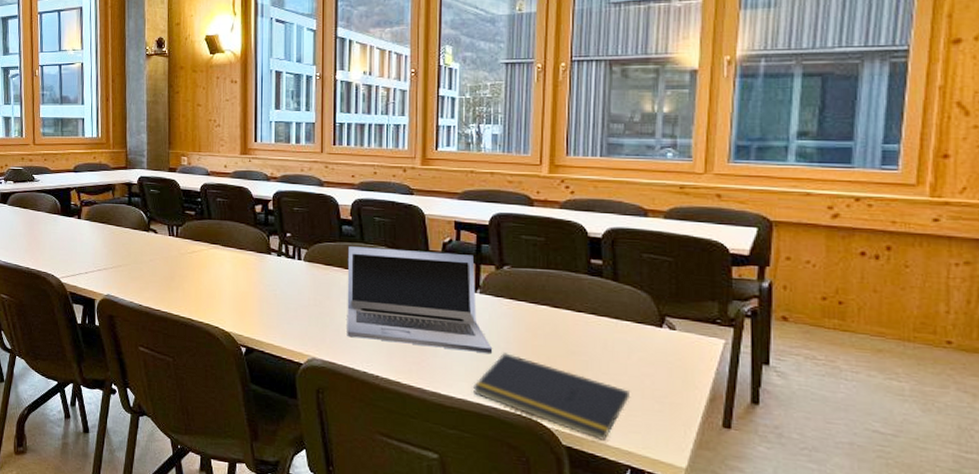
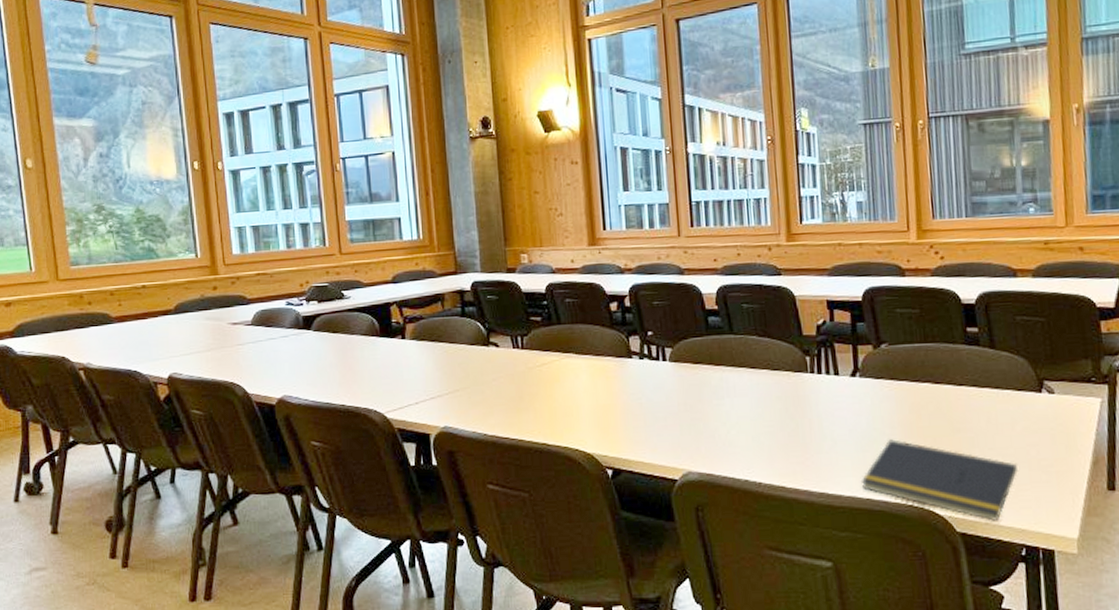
laptop: present [347,246,493,353] -> none [717,335,878,443]

